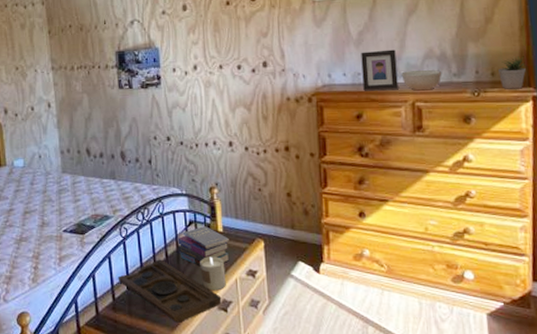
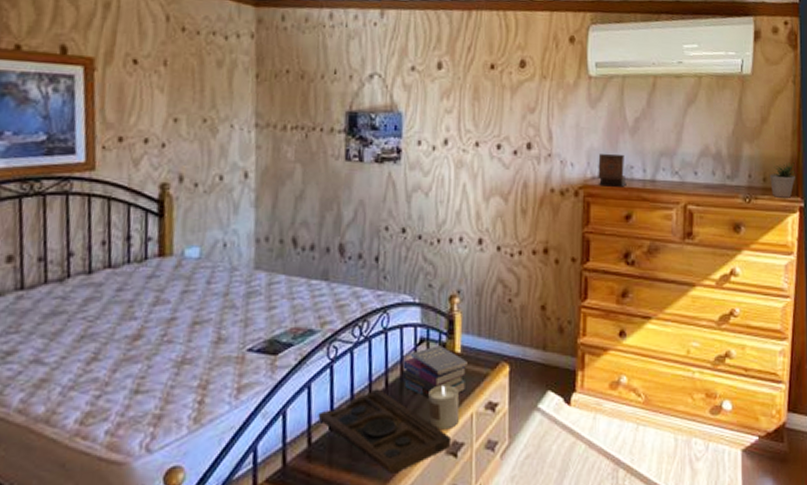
jewelry box: none [327,63,355,92] -> present [598,153,627,187]
picture frame: present [361,49,399,91] -> none [635,142,672,189]
bowl: present [401,70,442,91] -> none [675,168,716,193]

